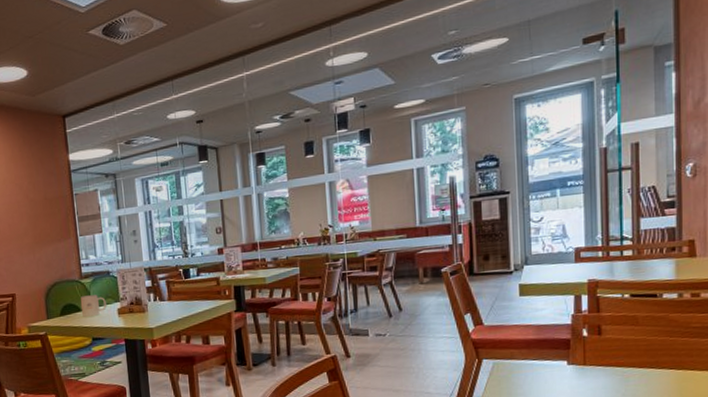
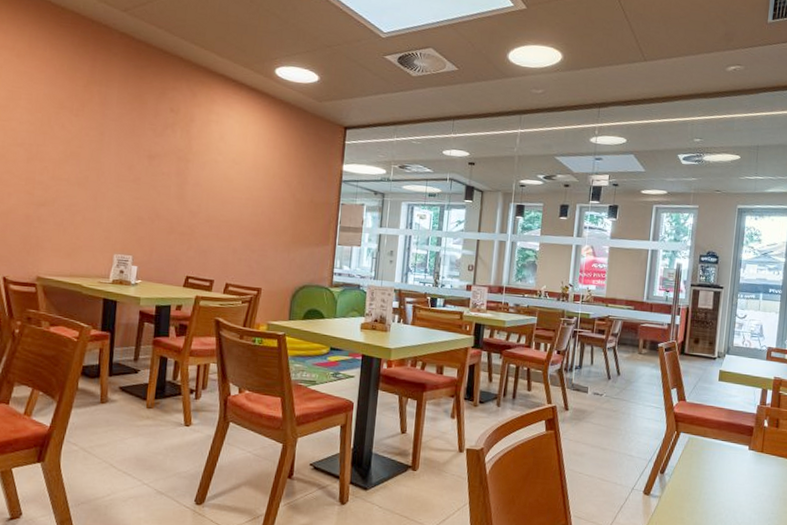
mug: present [80,295,107,318] -> none [324,304,351,327]

